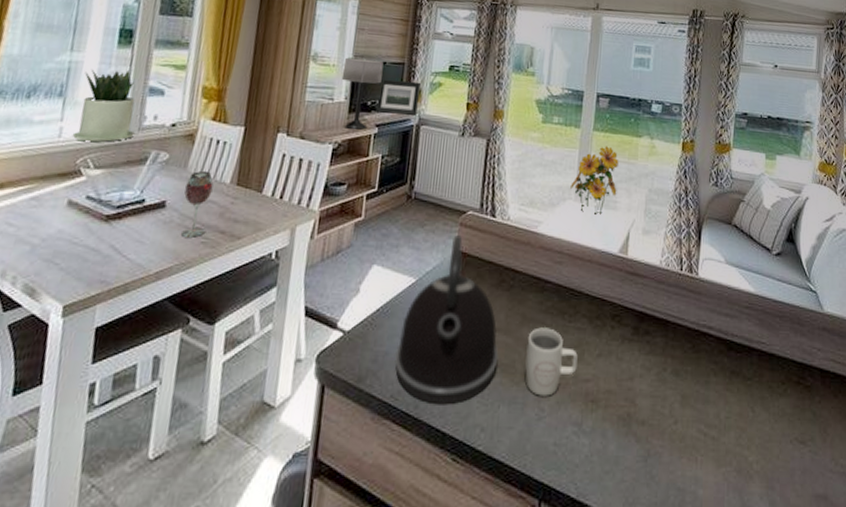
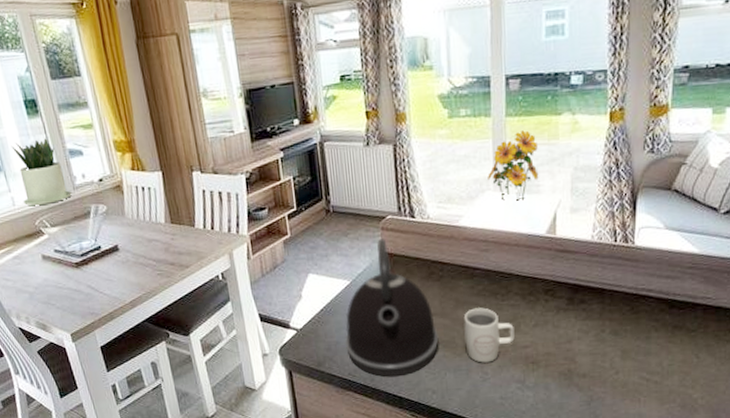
wineglass: present [181,170,214,238] -> none [128,215,158,272]
table lamp: present [341,57,384,130] -> none [233,84,275,157]
picture frame: present [376,79,421,115] -> none [273,99,318,137]

